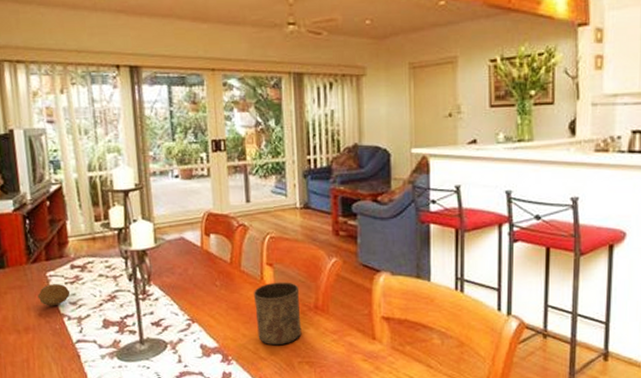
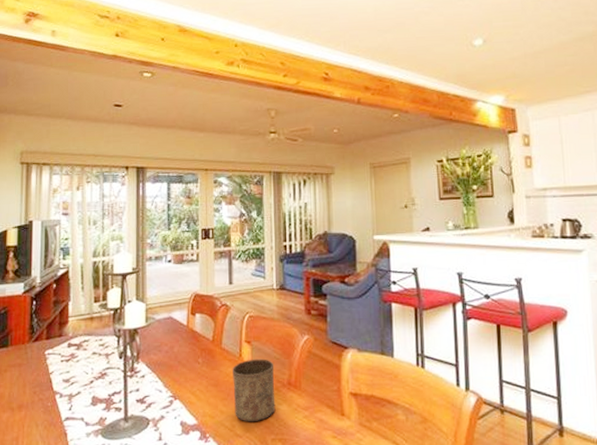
fruit: present [37,284,70,306] -> none [34,362,65,384]

